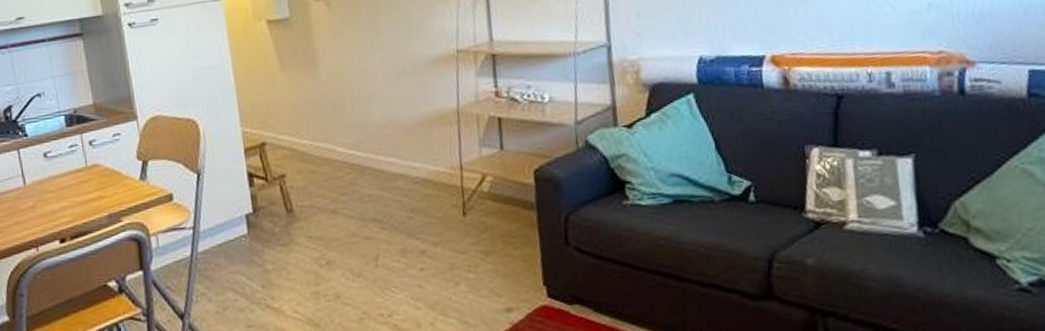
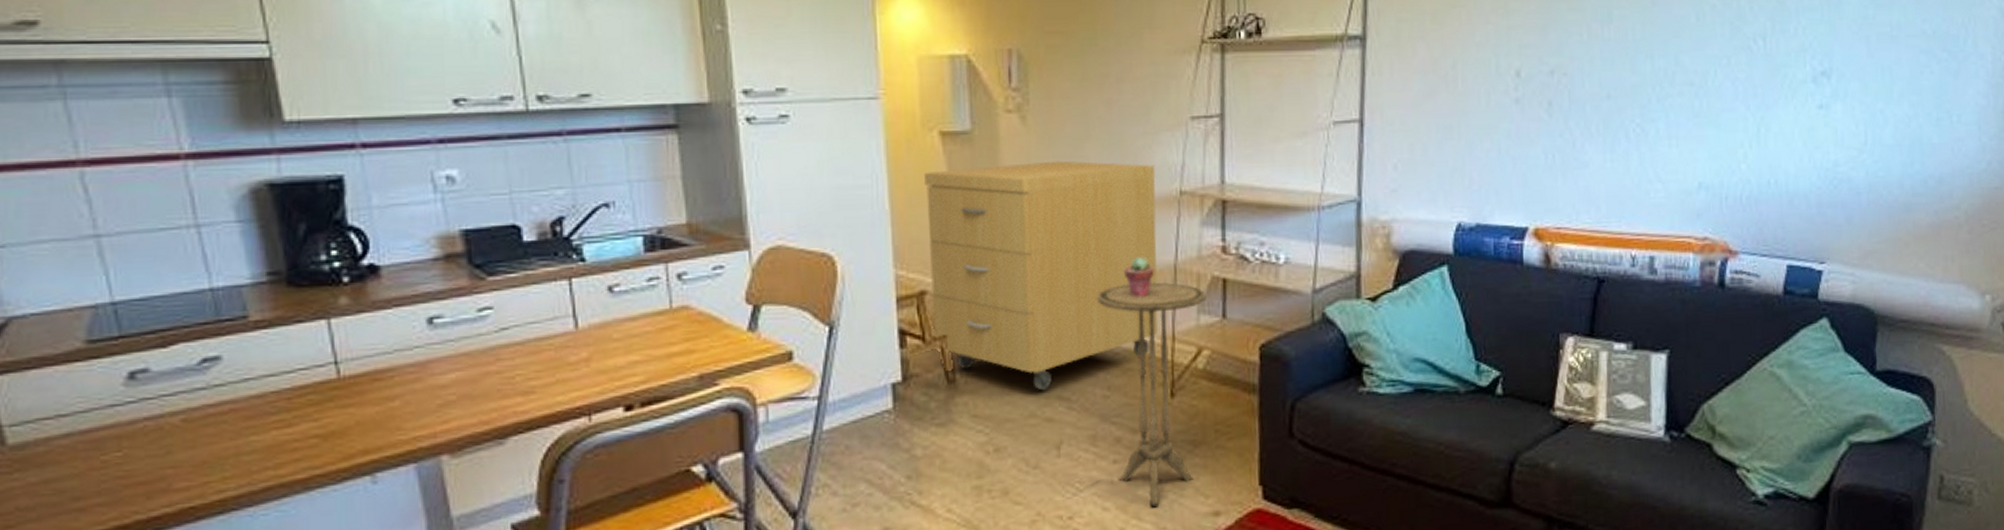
storage cabinet: none [257,31,448,215] -> present [923,160,1158,391]
side table: none [397,124,488,305] -> present [1097,283,1207,507]
potted succulent: none [417,105,441,137] -> present [1124,257,1154,297]

